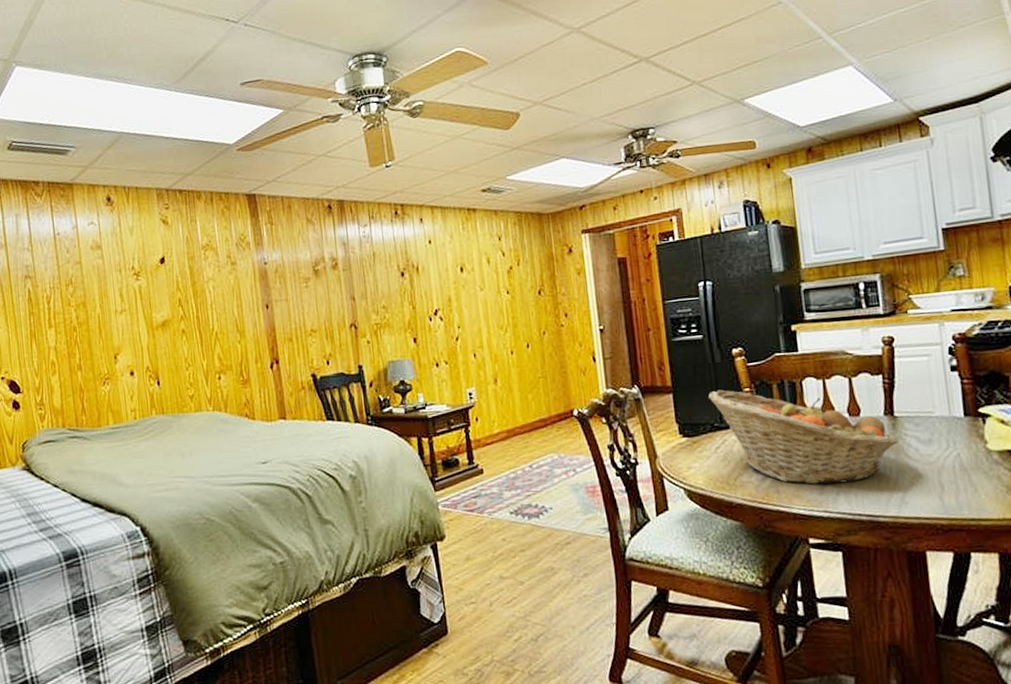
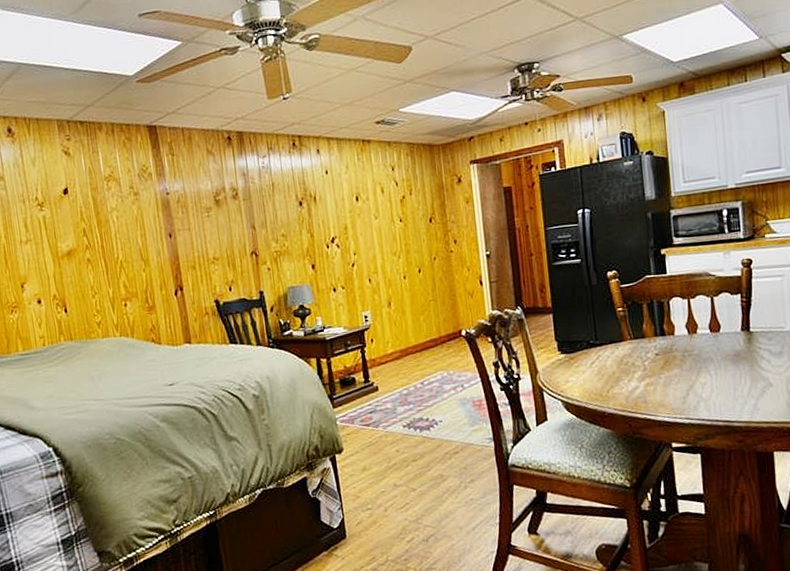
fruit basket: present [708,389,898,485] -> none [585,309,753,395]

